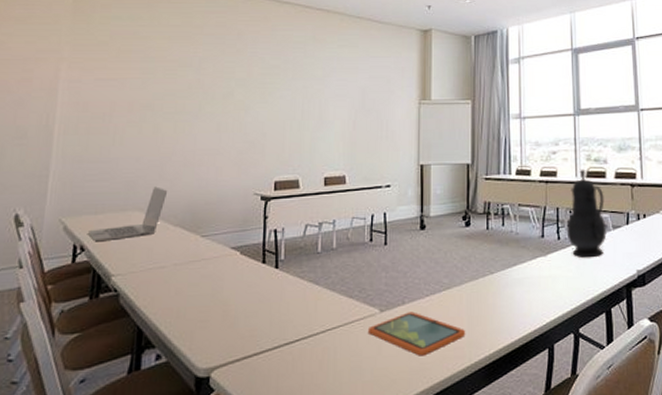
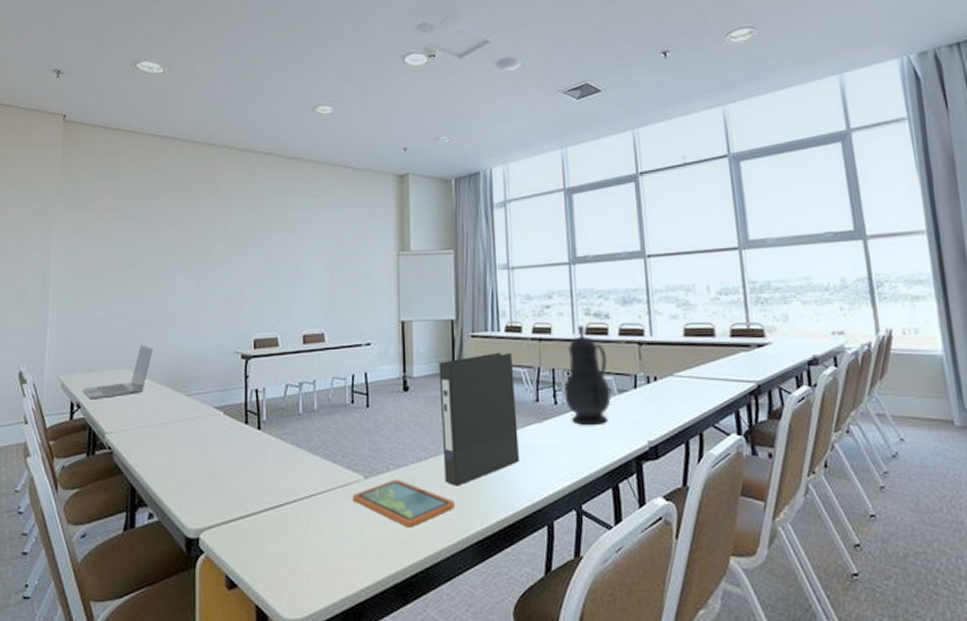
binder: none [454,193,526,316] -> present [439,352,520,486]

